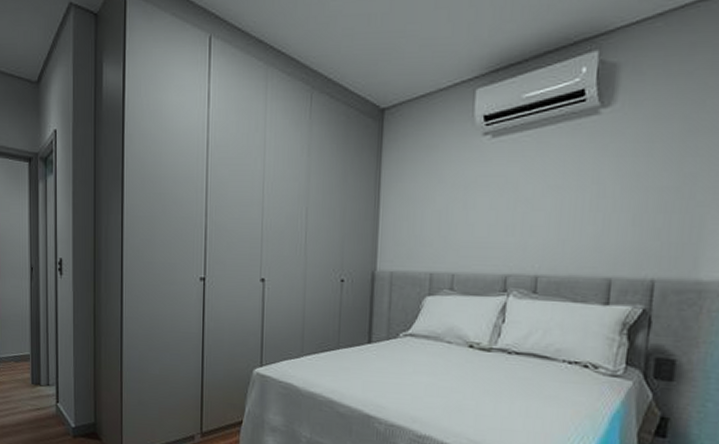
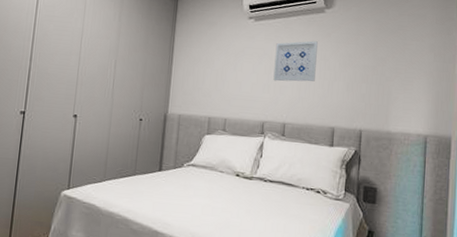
wall art: none [520,157,588,220] -> present [273,40,318,82]

